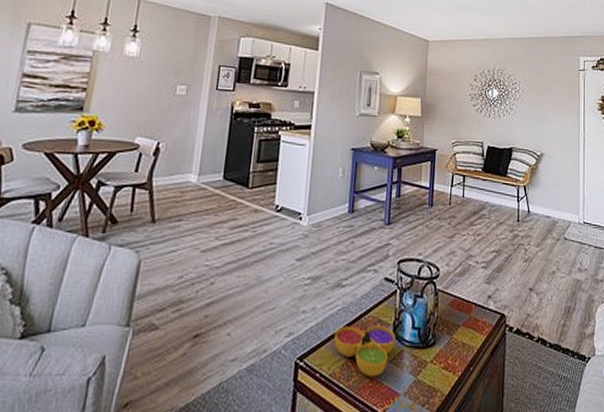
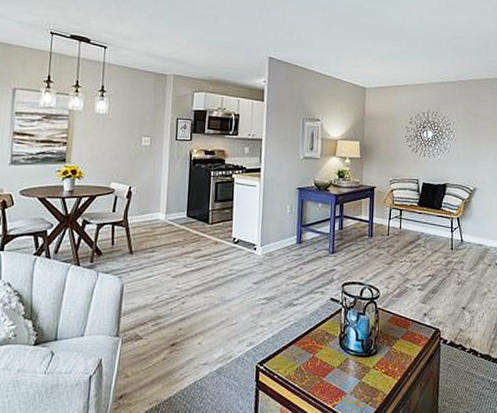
decorative bowl: present [334,326,395,377] -> none [289,338,342,379]

